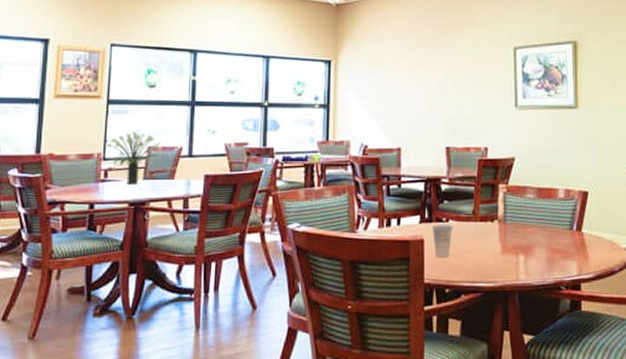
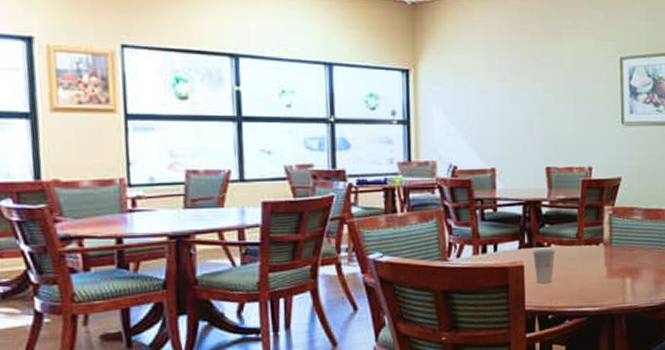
flower arrangement: present [106,131,161,186] -> none [130,152,202,216]

